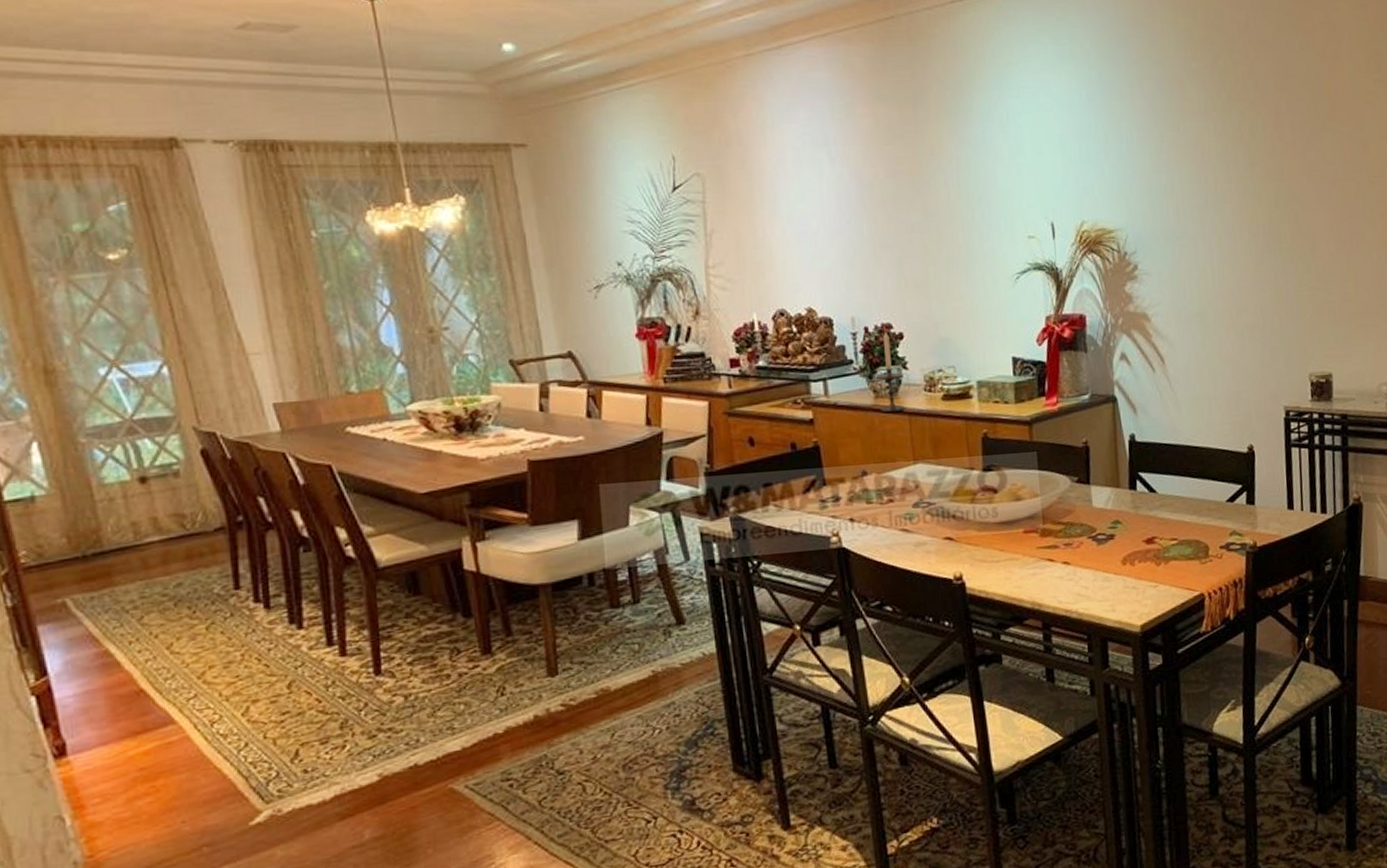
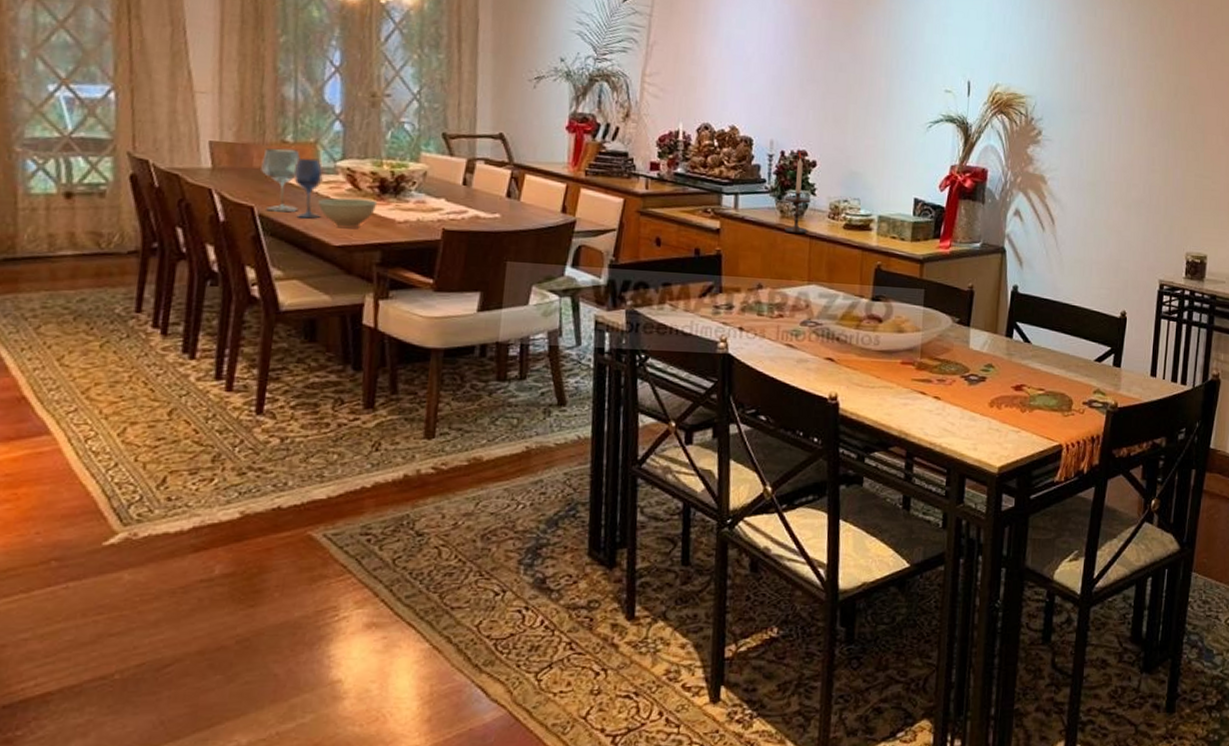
wine glass: none [330,399,377,467] -> present [261,148,300,212]
wineglass: none [365,406,400,470] -> present [294,158,323,219]
bowl: none [395,440,457,475] -> present [318,197,378,229]

